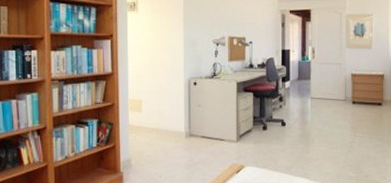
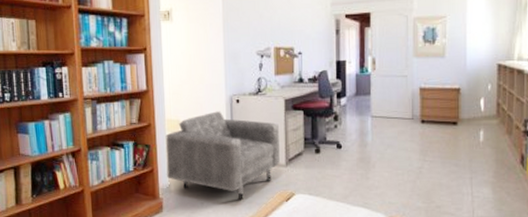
armchair: none [128,92,231,173] -> present [165,111,280,201]

